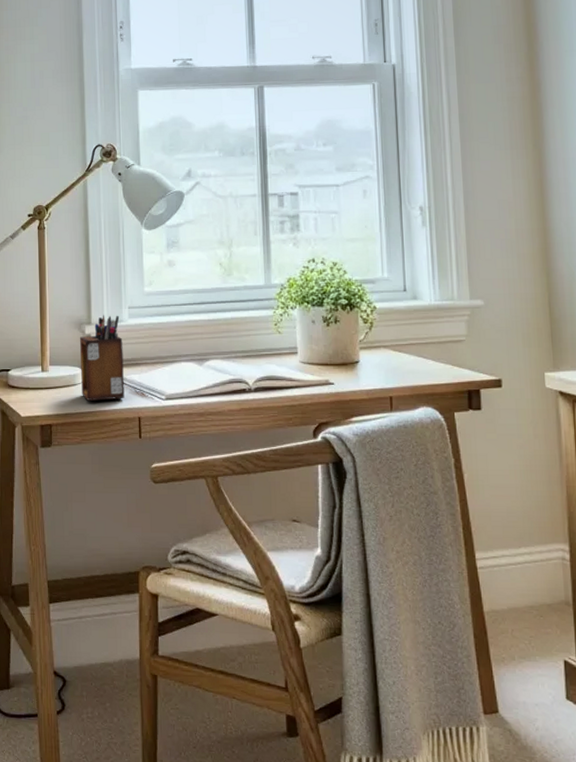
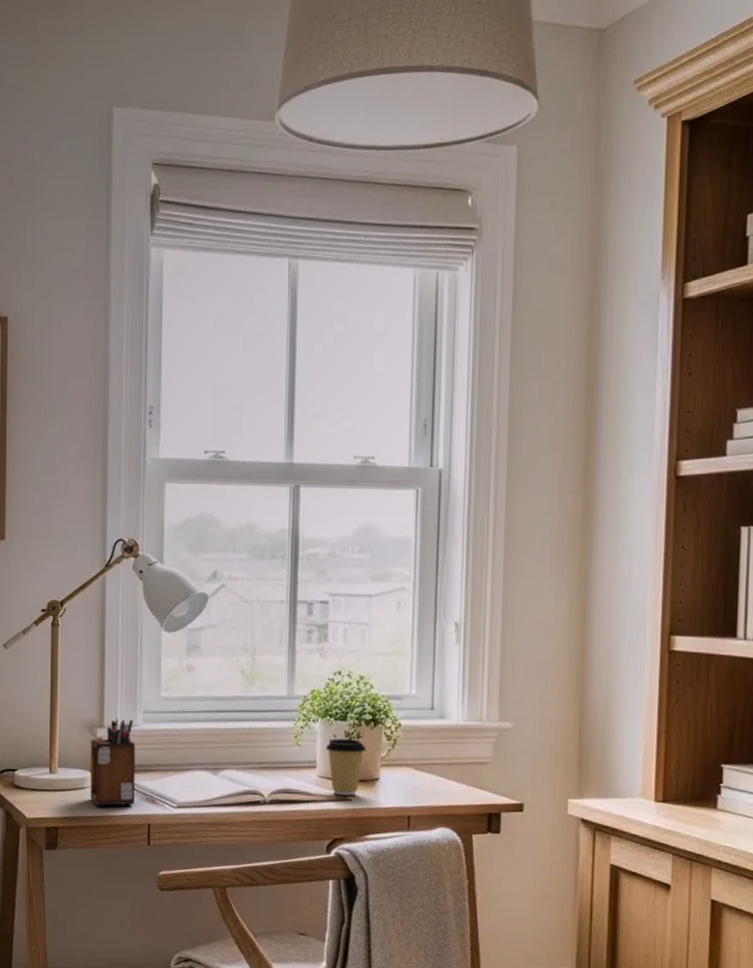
coffee cup: none [305,324,345,380] -> present [325,738,367,796]

